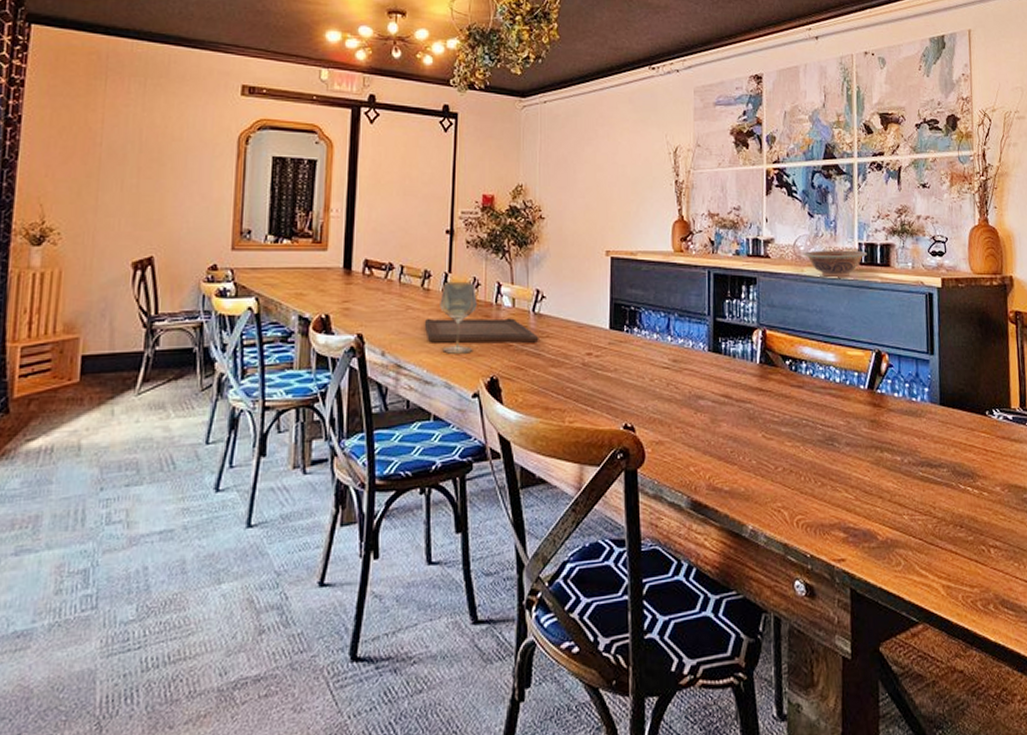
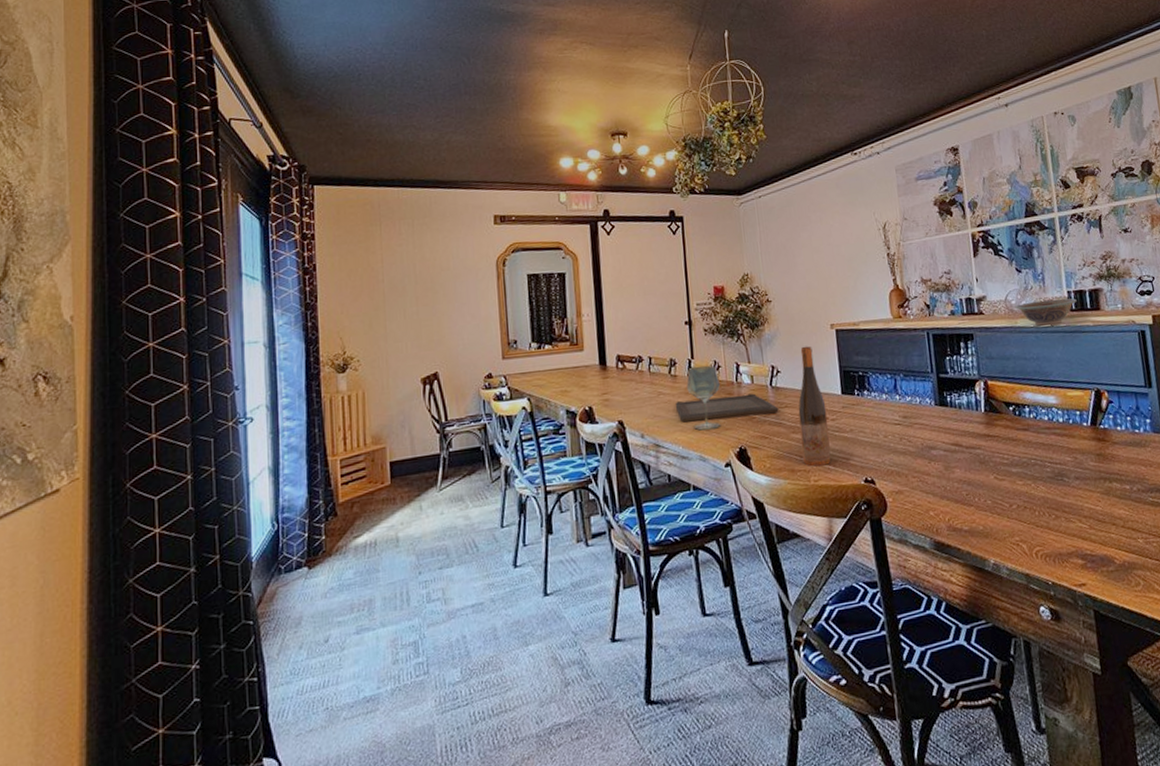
wine bottle: none [559,272,591,406] -> present [798,345,831,467]

